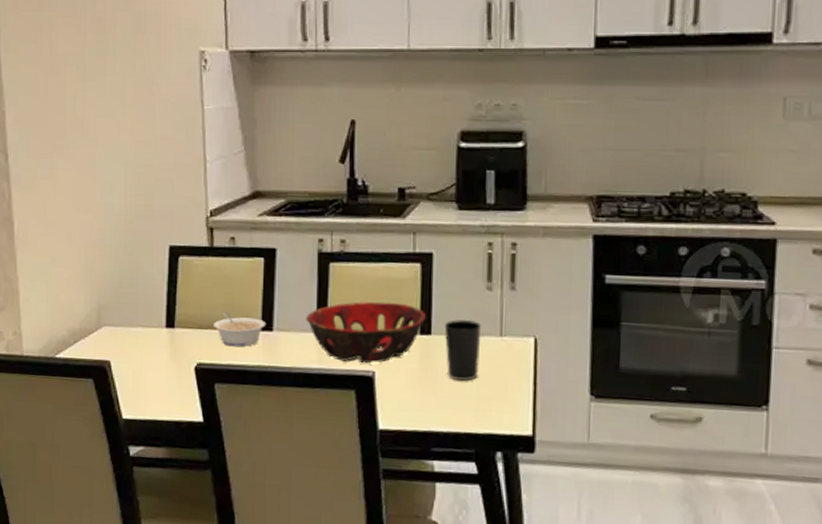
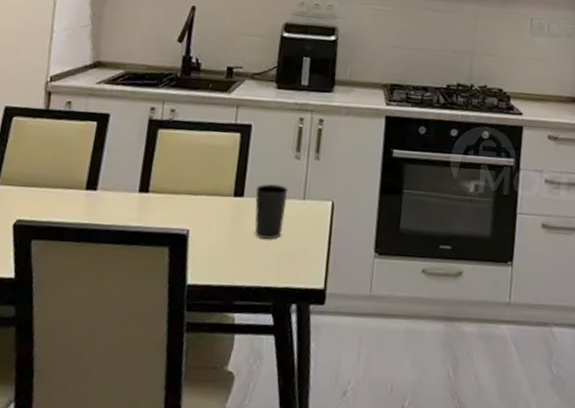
legume: present [214,312,266,347] -> none [39,171,92,205]
decorative bowl: present [305,301,427,364] -> none [129,165,241,223]

